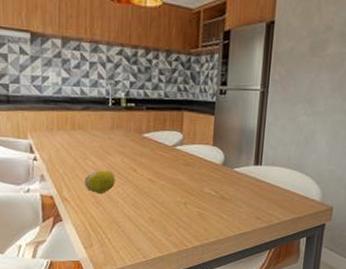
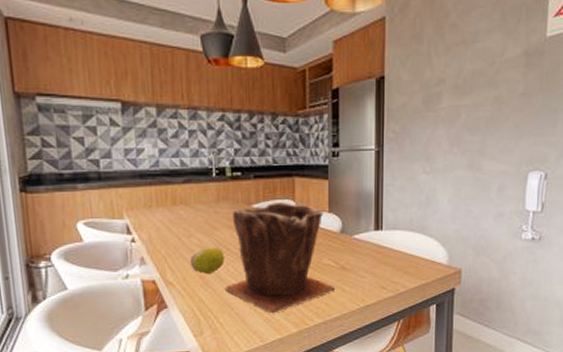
plant pot: none [113,133,215,234] -> present [224,202,336,314]

